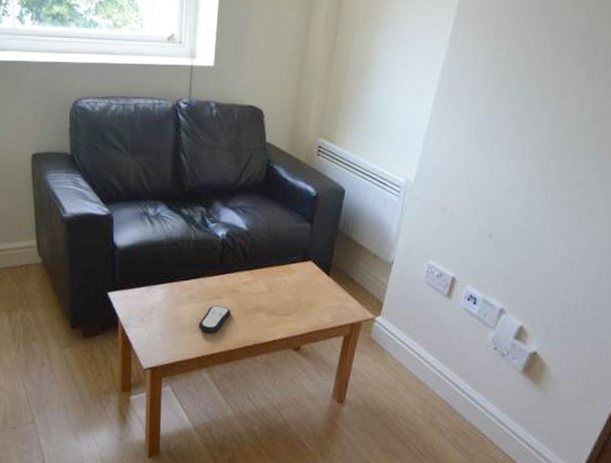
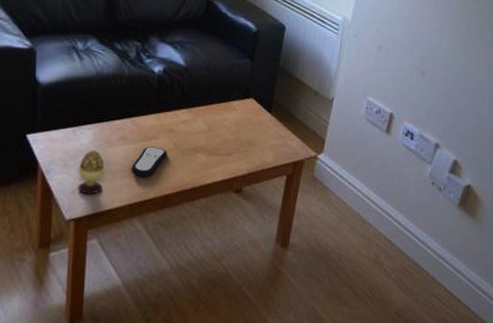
decorative egg: none [152,307,176,347] -> present [78,150,105,195]

